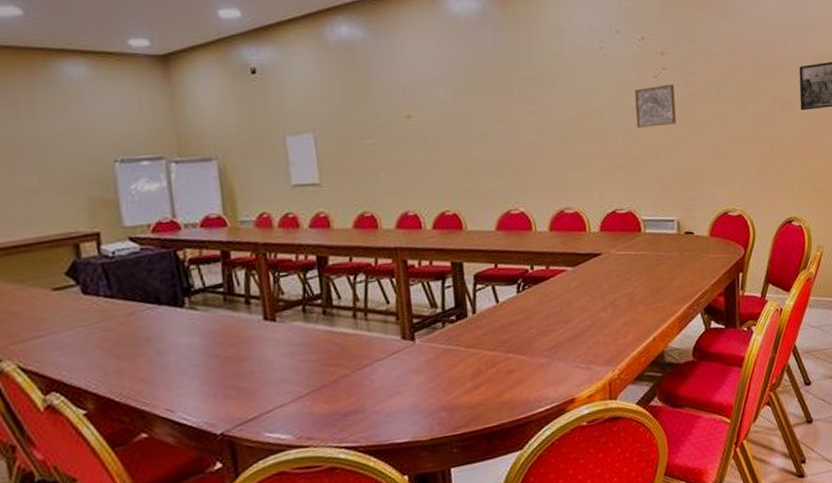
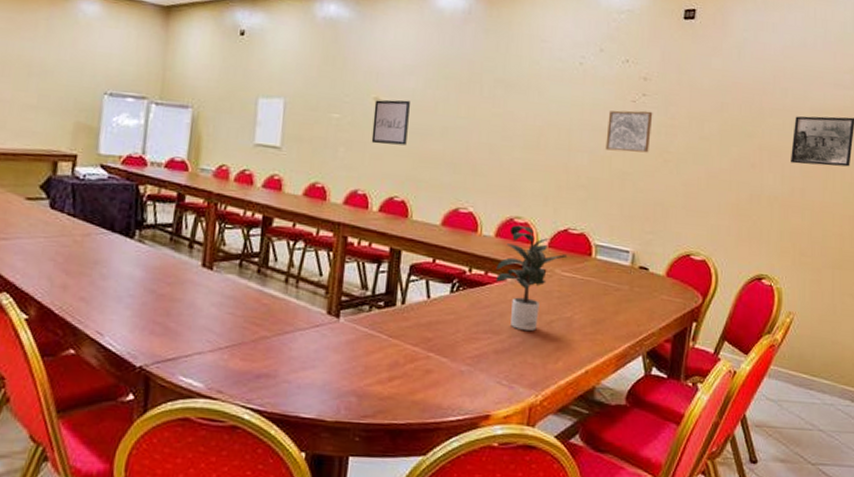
wall art: none [407,113,447,163] -> present [371,99,410,146]
potted plant: none [556,215,620,314] -> present [496,225,568,332]

